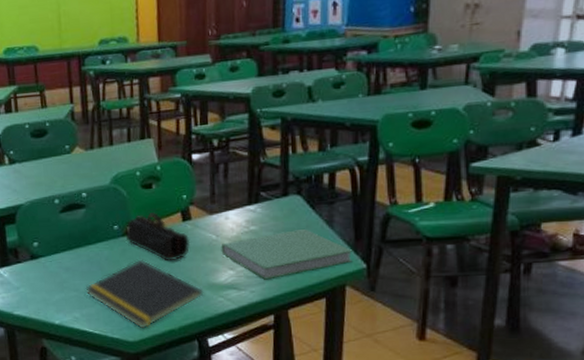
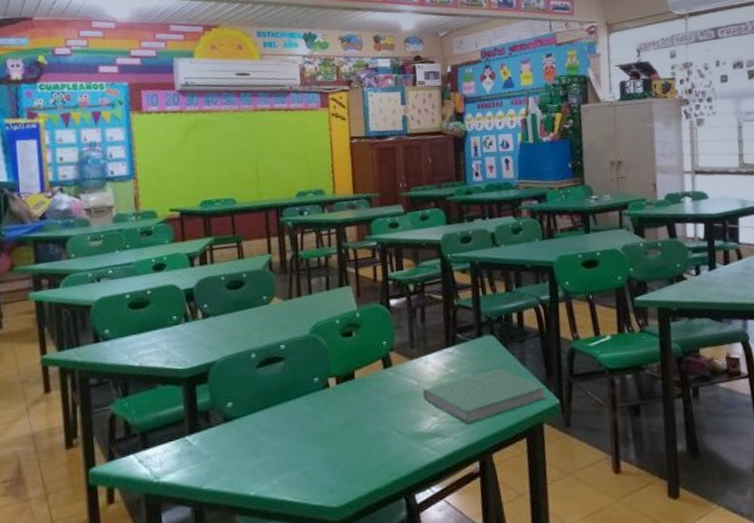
notepad: present [85,259,204,329] -> none [284,412,409,492]
pencil case: present [125,212,190,261] -> none [325,361,392,412]

